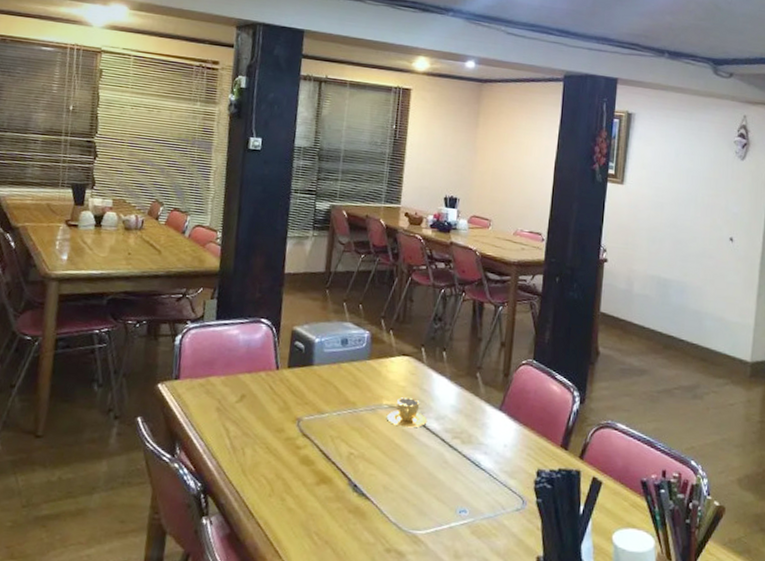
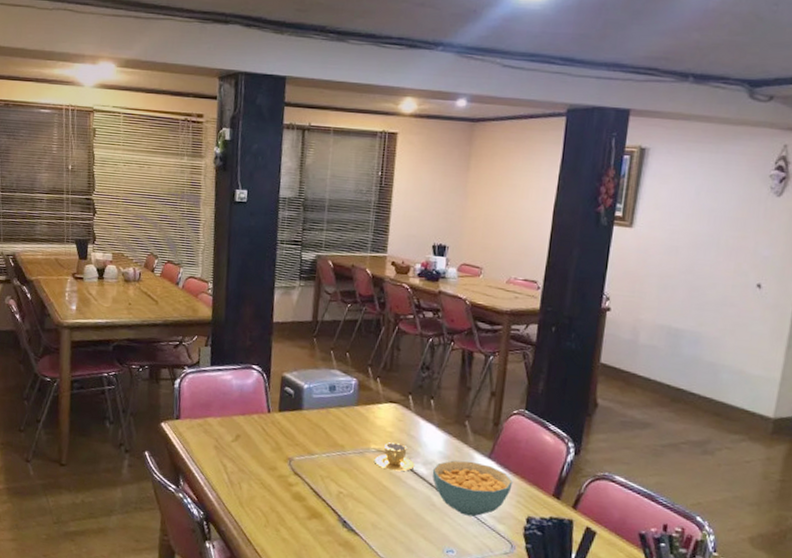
cereal bowl: none [444,414,523,473] -> present [432,460,513,517]

